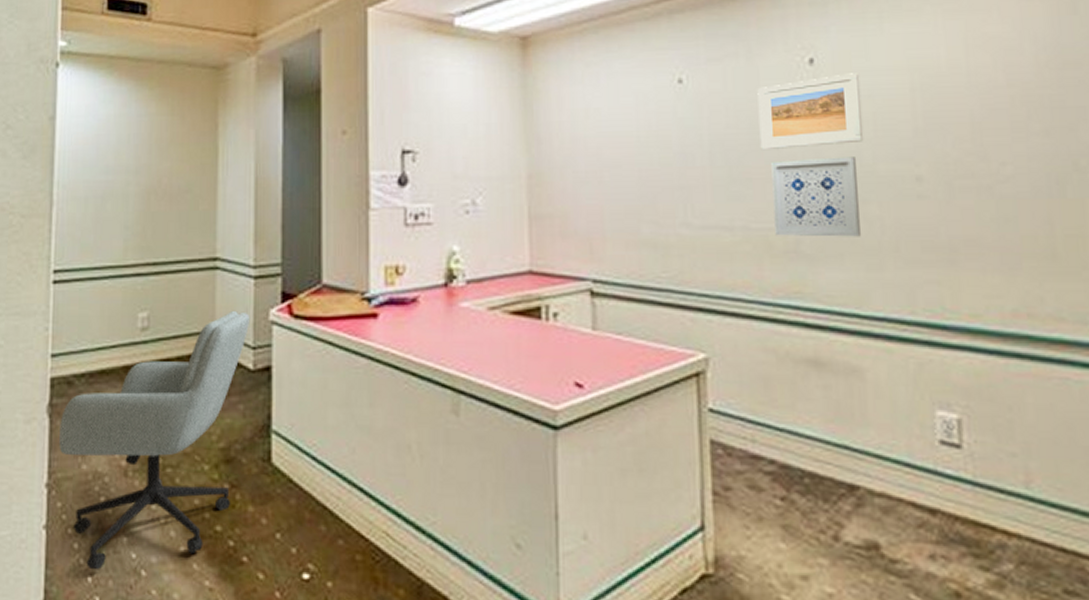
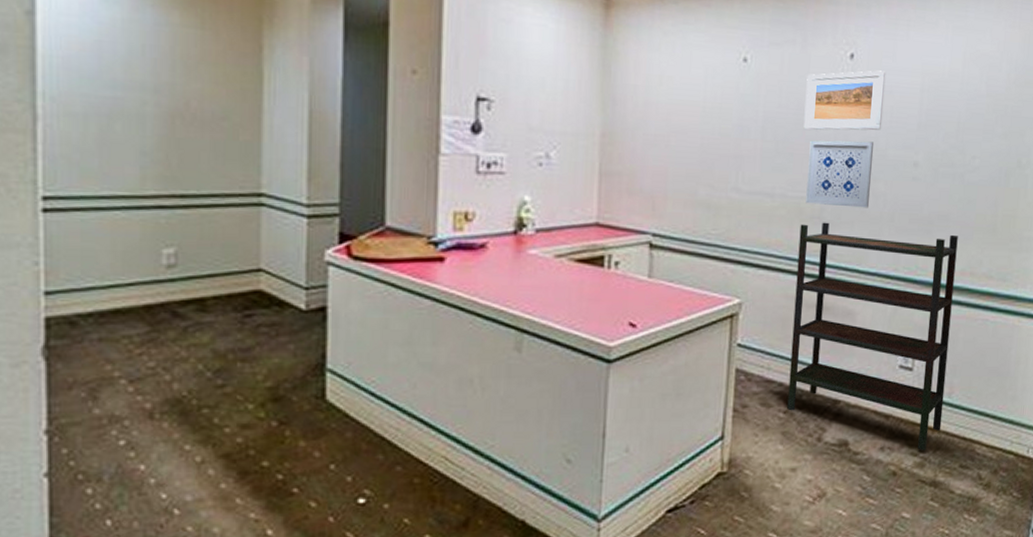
office chair: present [59,310,251,570] -> none [61,249,303,513]
bookshelf: none [772,257,1022,565] -> present [787,222,958,452]

